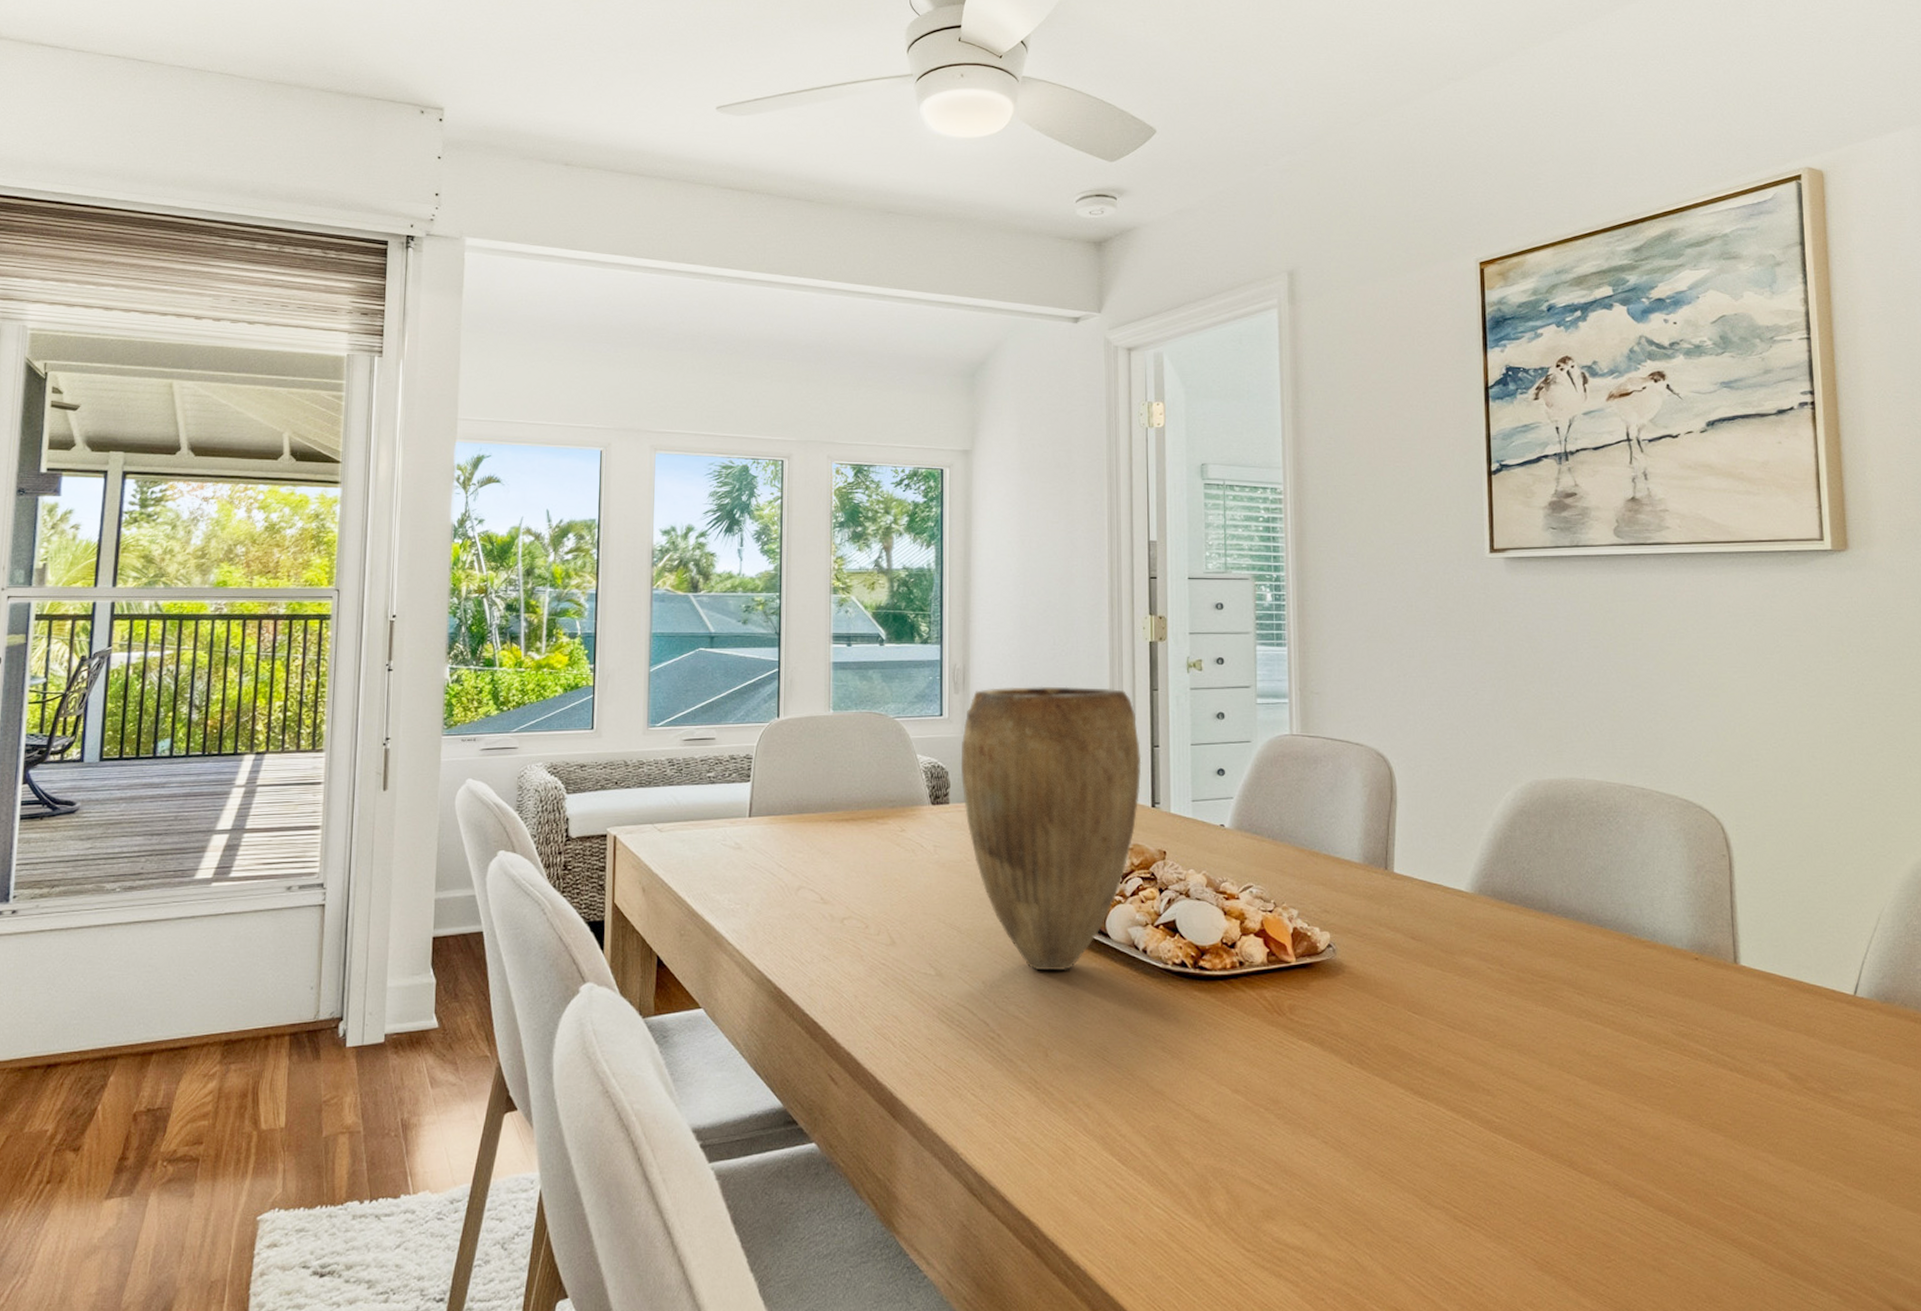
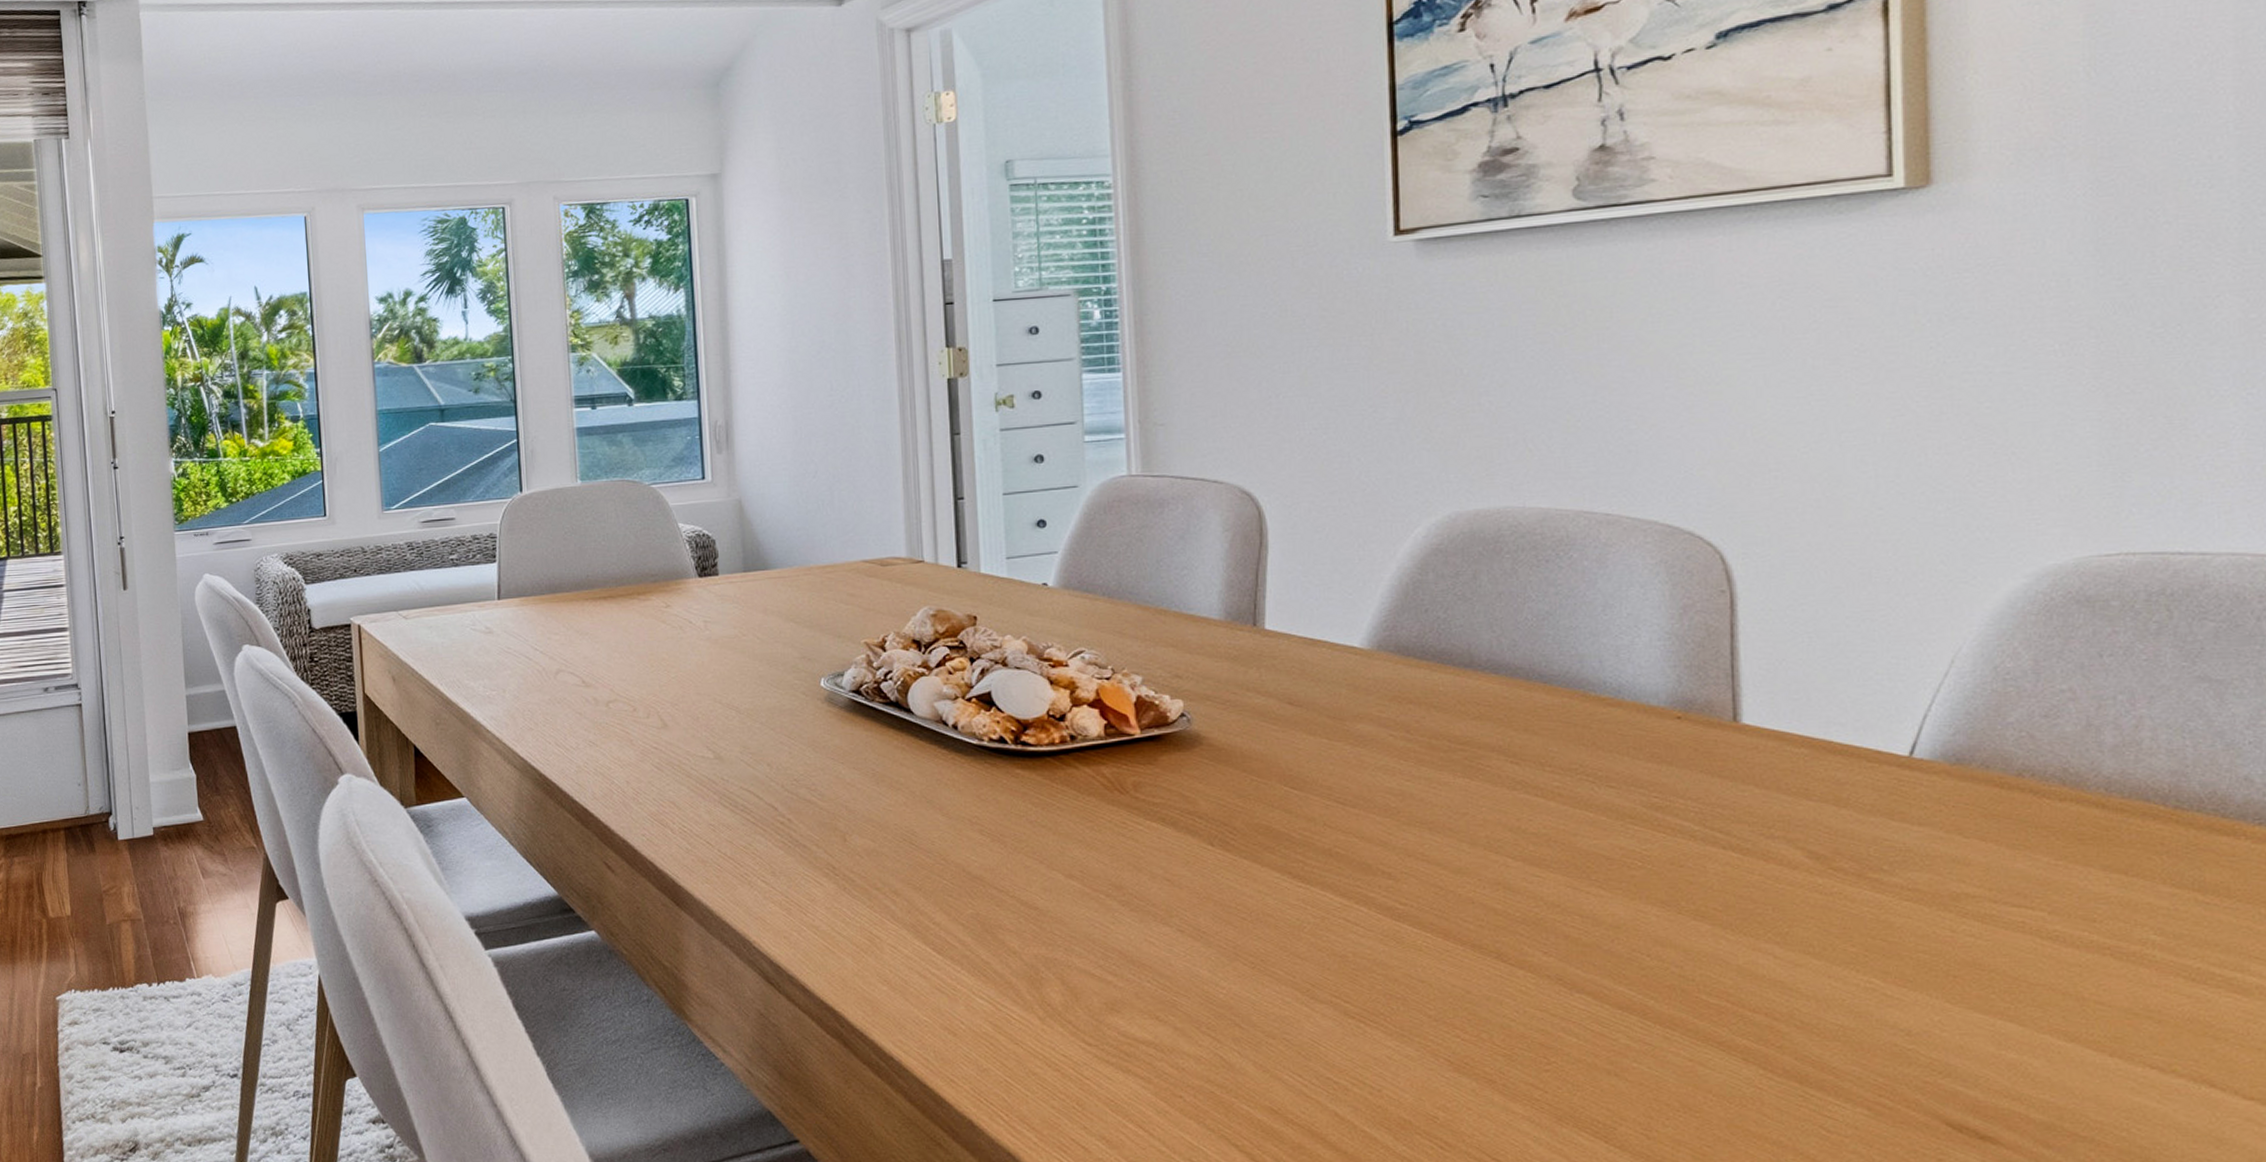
vase: present [960,686,1142,971] -> none [729,435,943,751]

